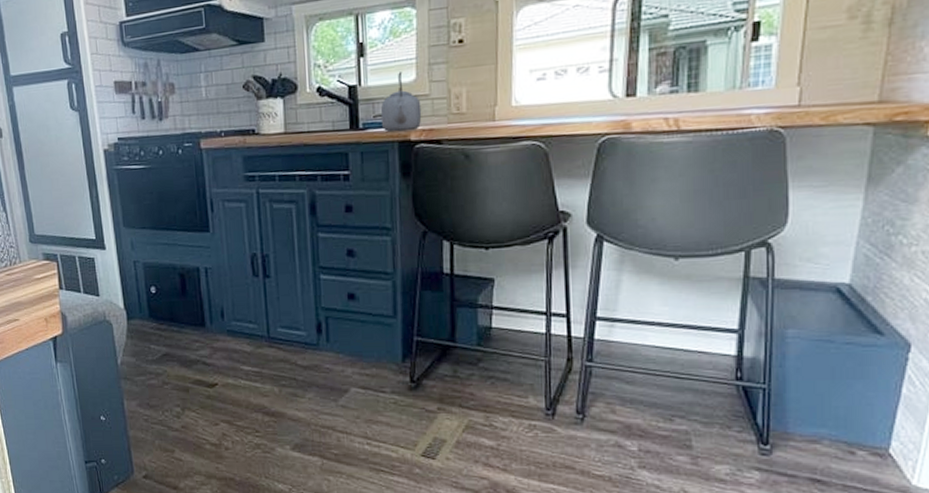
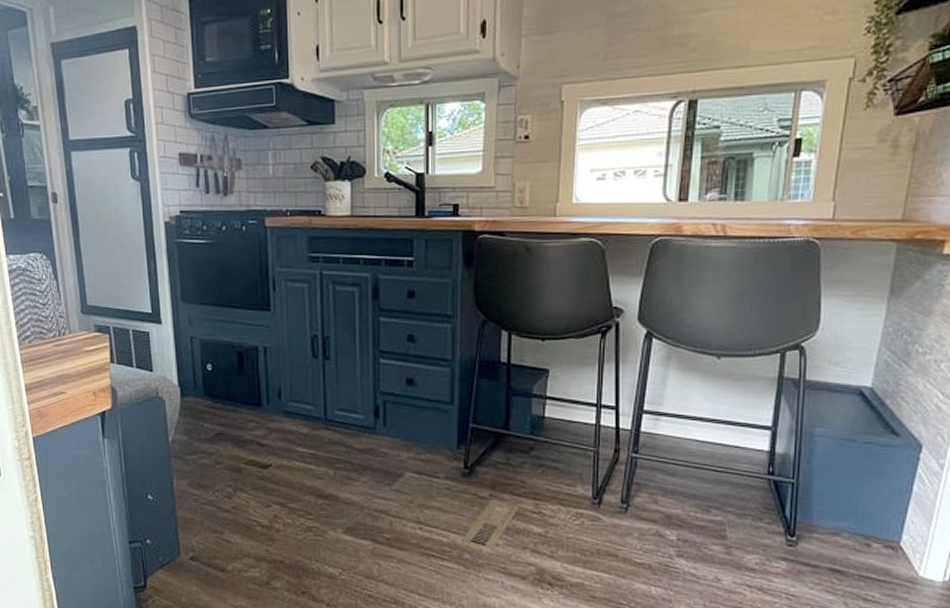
teakettle: present [380,72,422,133] -> none [446,163,486,222]

